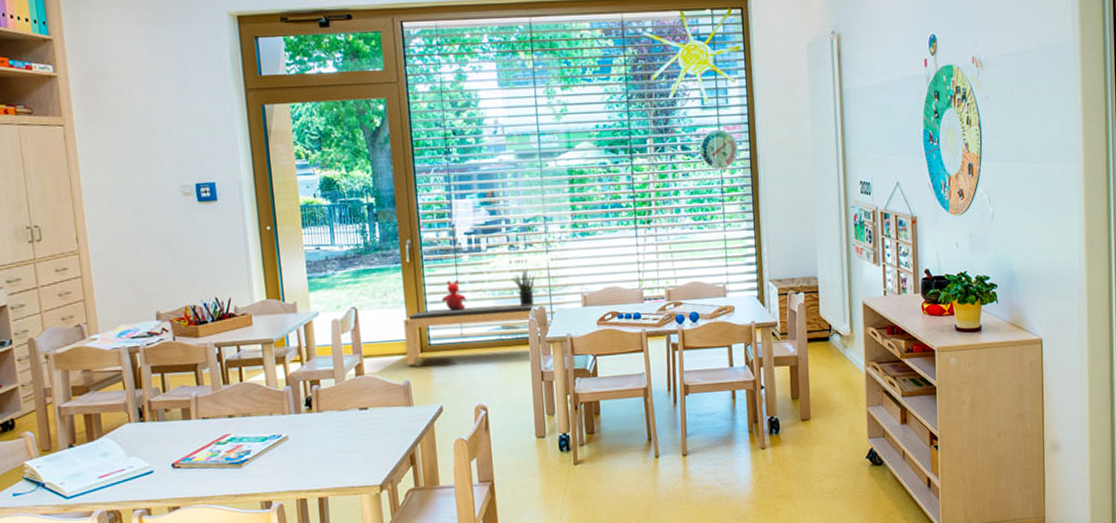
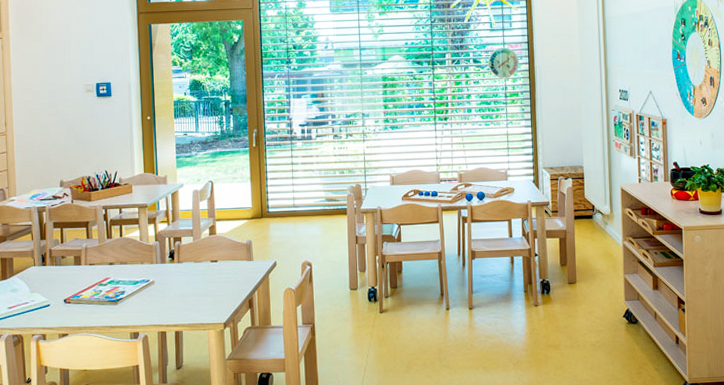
bench: present [403,304,547,365] -> none [248,182,362,228]
stuffed bear: present [441,280,466,311] -> none [279,162,298,186]
potted plant: present [512,271,536,306] -> none [335,155,354,184]

